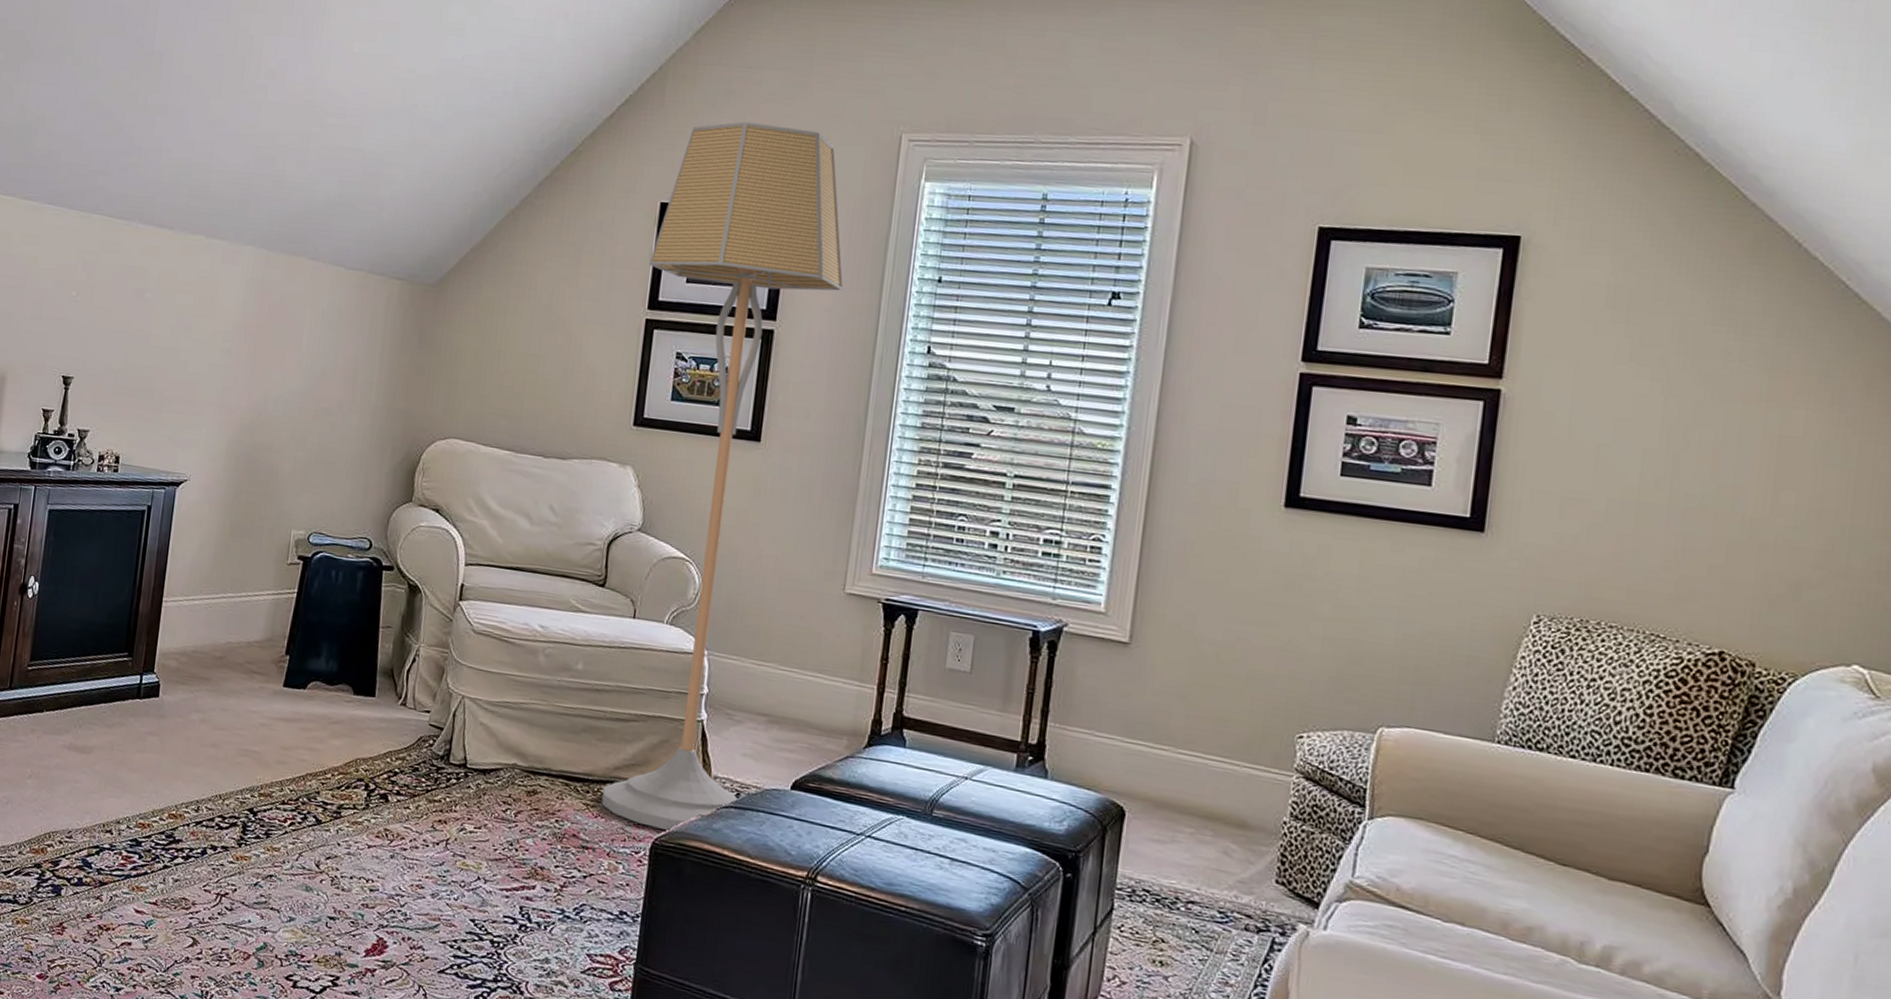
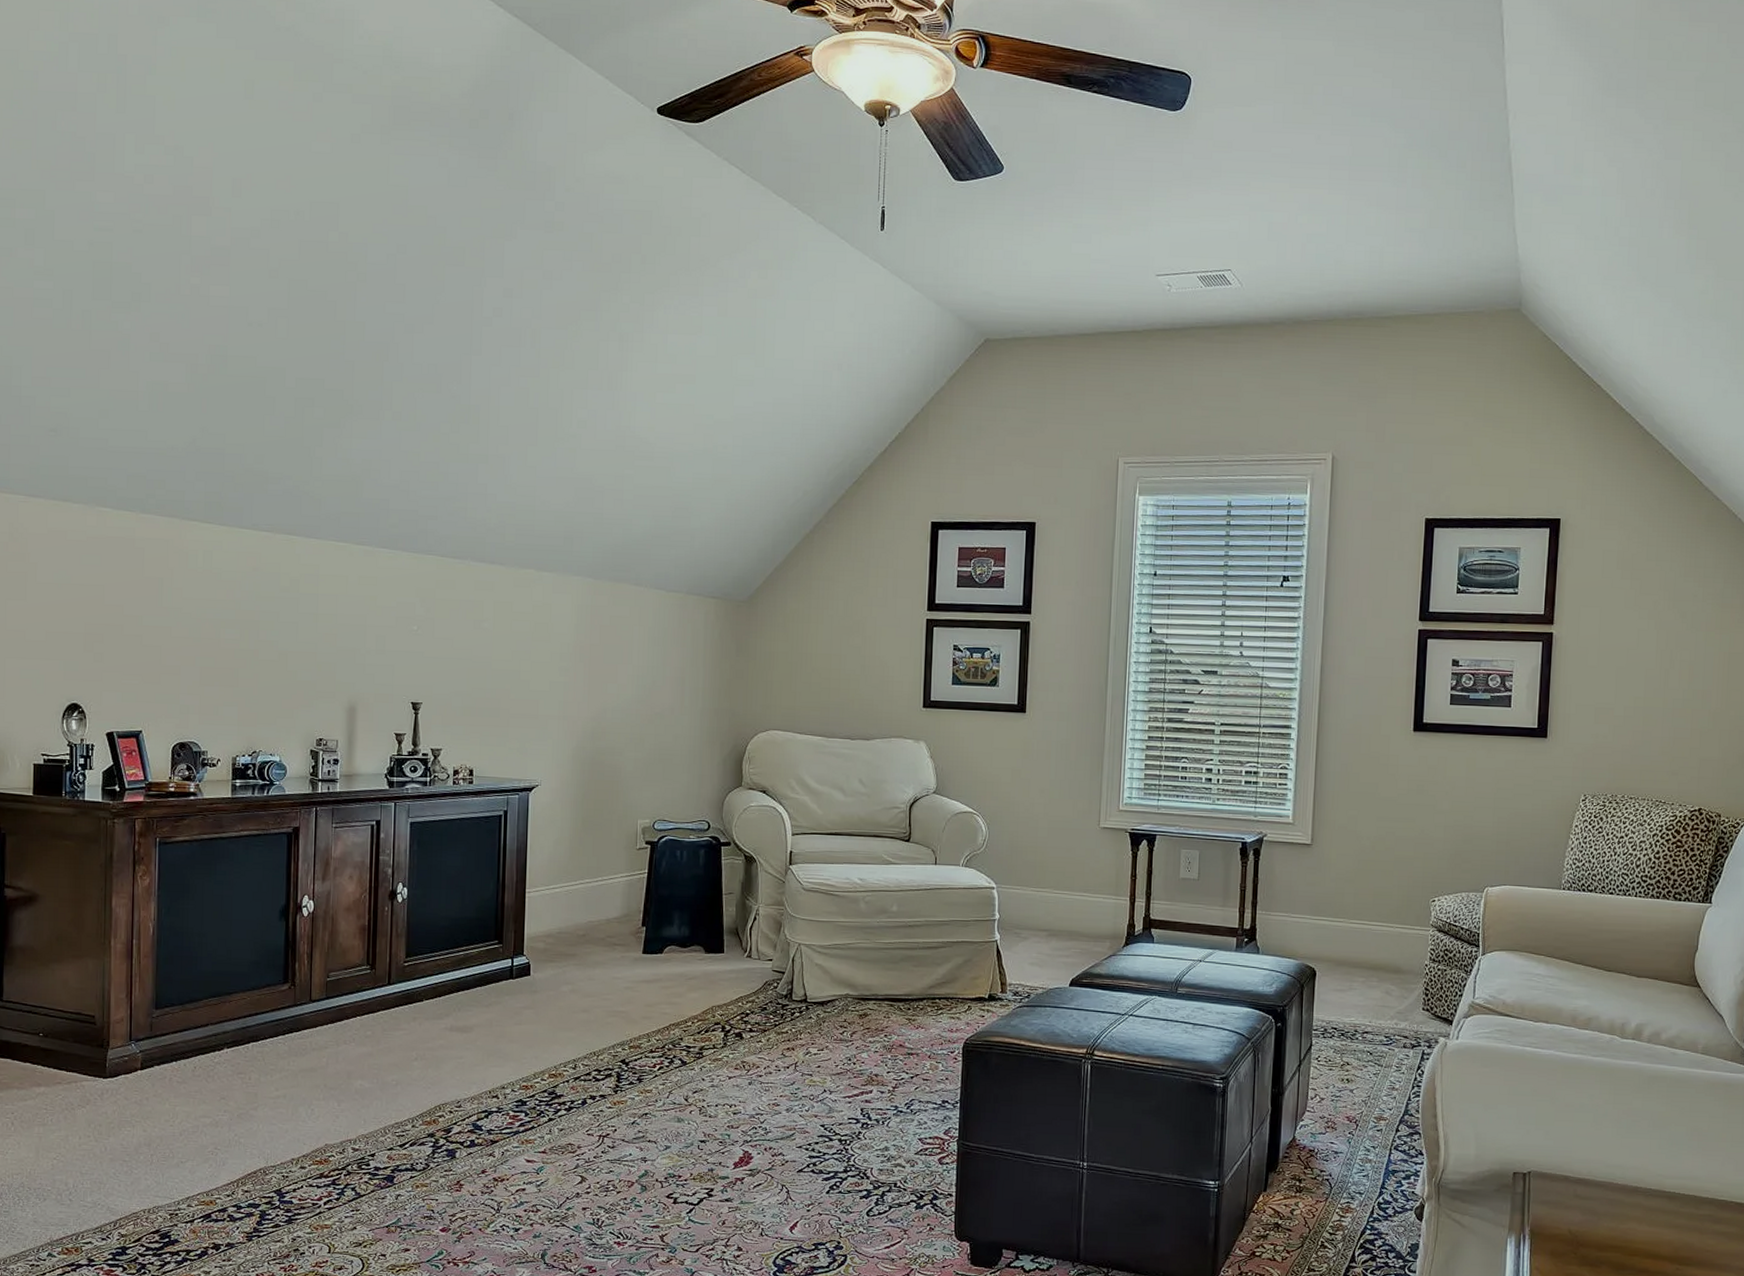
floor lamp: present [601,121,843,830] -> none [921,452,1081,1031]

